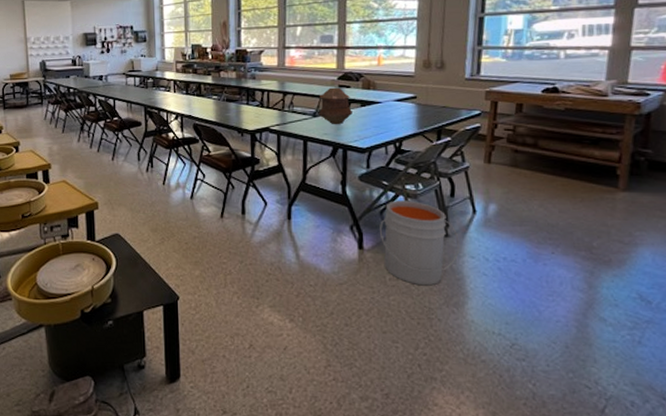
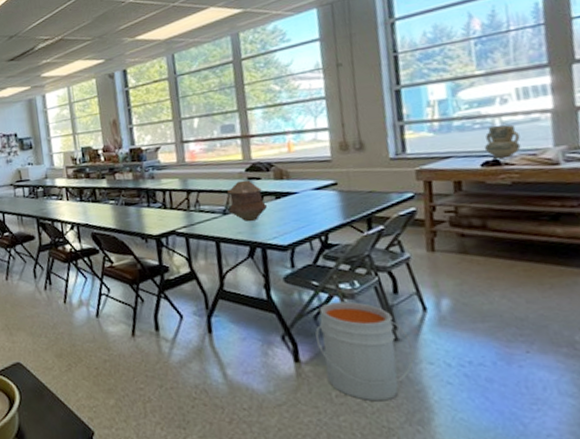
ceramic jug: none [547,57,579,87] -> present [484,124,521,159]

